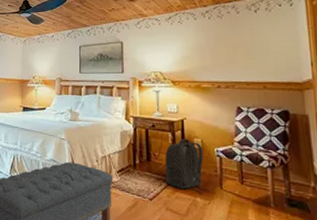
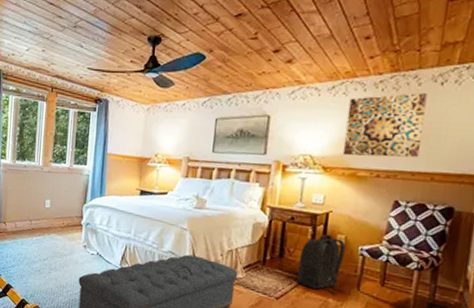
wall art: none [184,19,250,71] -> present [342,93,427,158]

